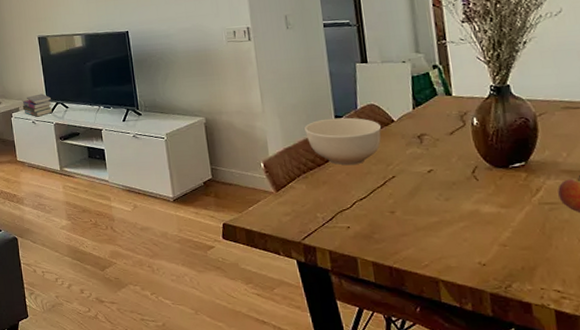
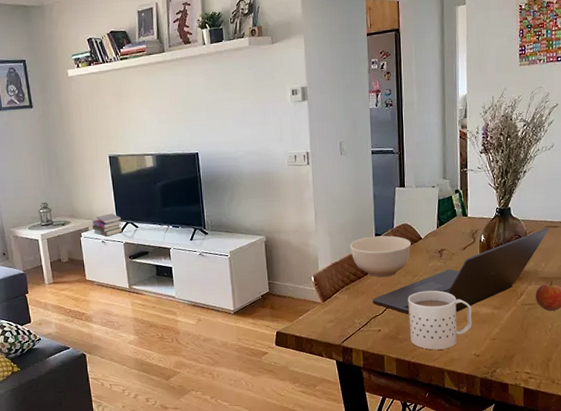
laptop: none [337,108,569,210] -> present [372,227,550,314]
mug: none [382,182,472,255] -> present [408,290,472,350]

